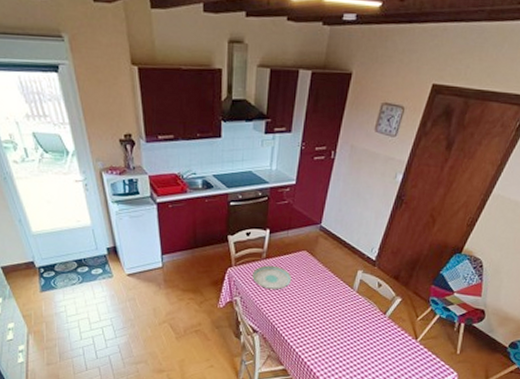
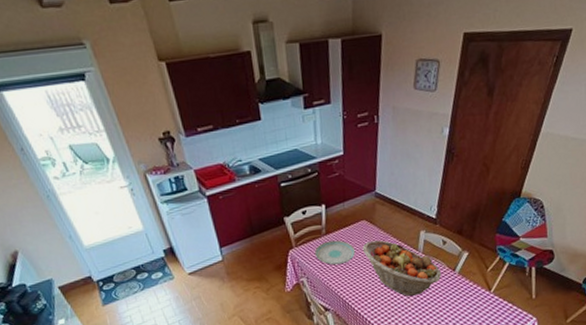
fruit basket: none [299,272,372,332] -> present [362,240,442,296]

